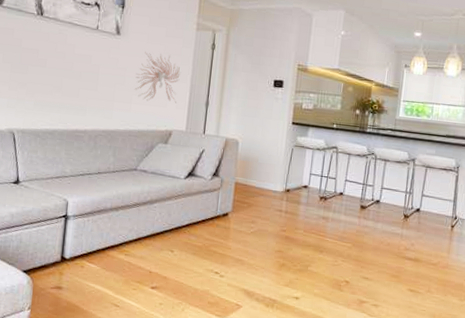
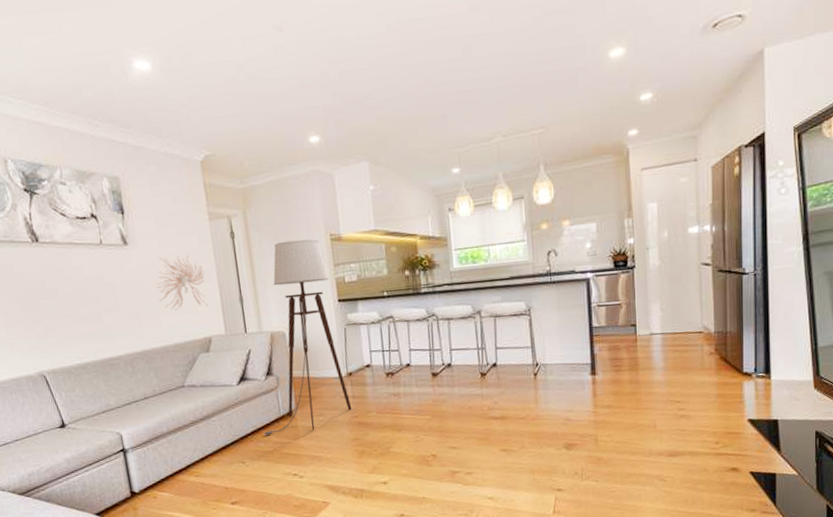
floor lamp: none [196,61,289,235] -> present [262,239,352,435]

